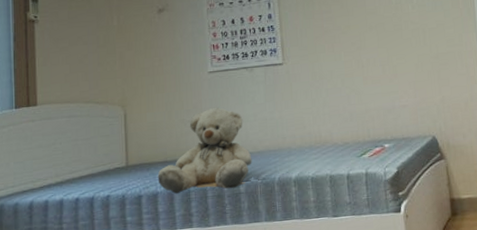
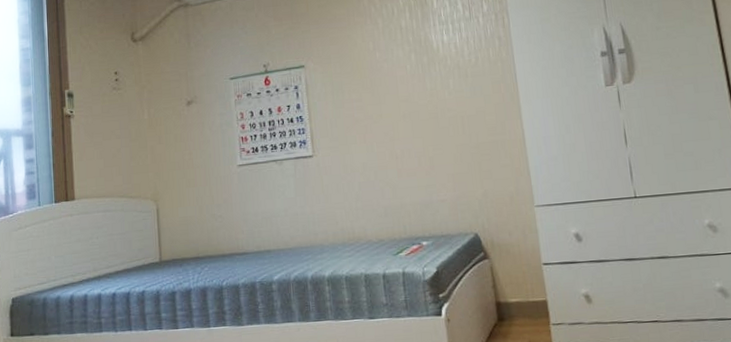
teddy bear: present [157,107,252,195] -> none [190,201,284,292]

